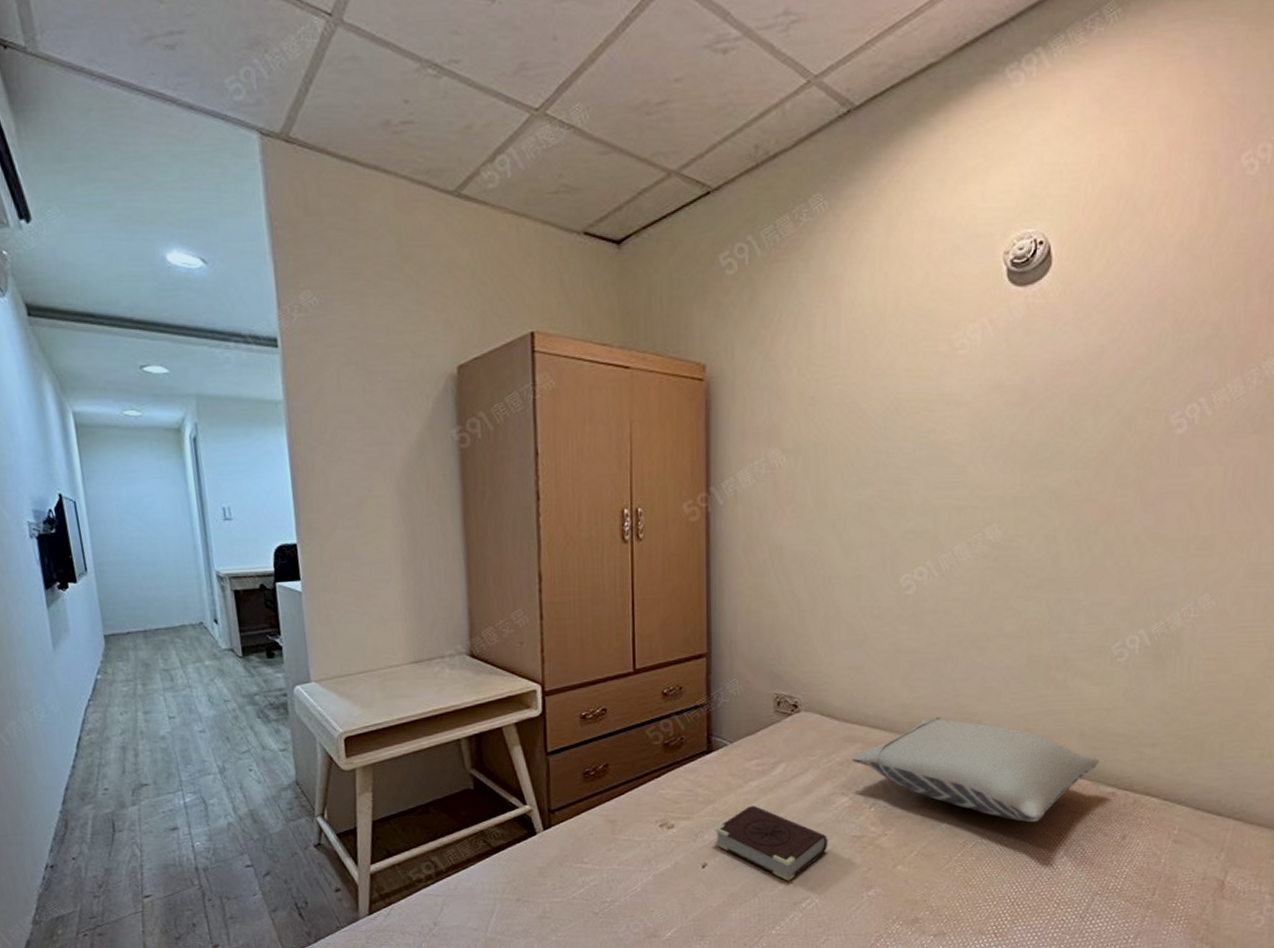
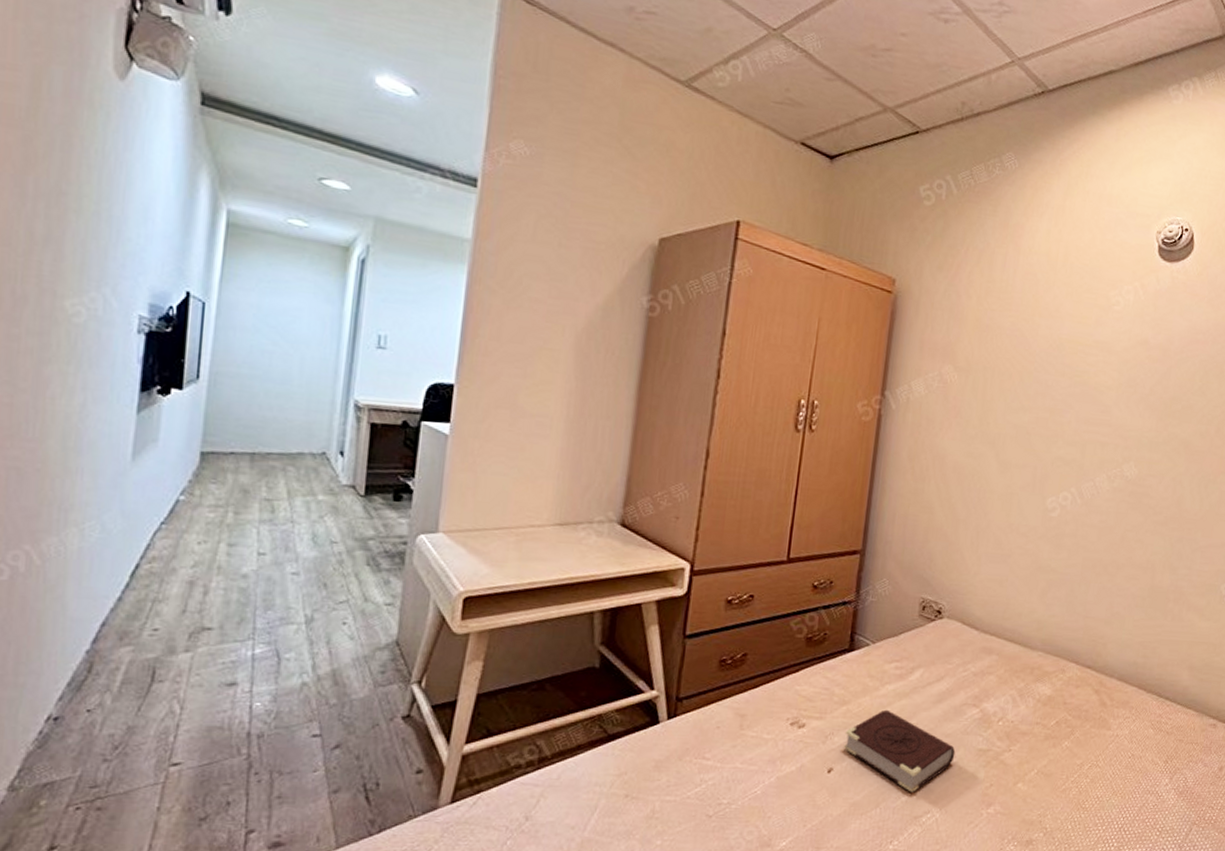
pillow: present [852,716,1099,823] -> none [986,636,1205,748]

